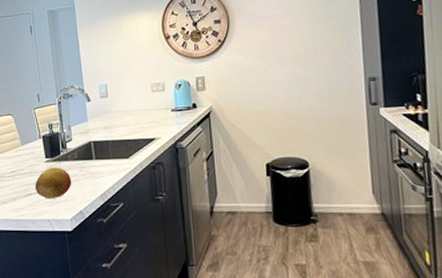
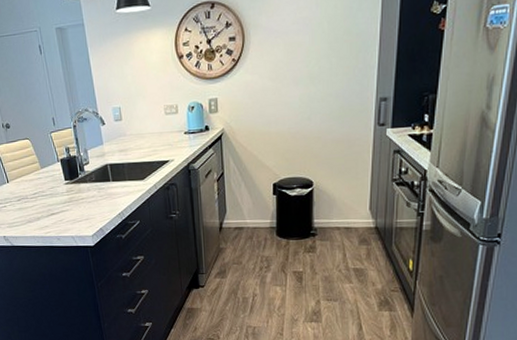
fruit: present [35,167,72,198] -> none [57,189,92,218]

